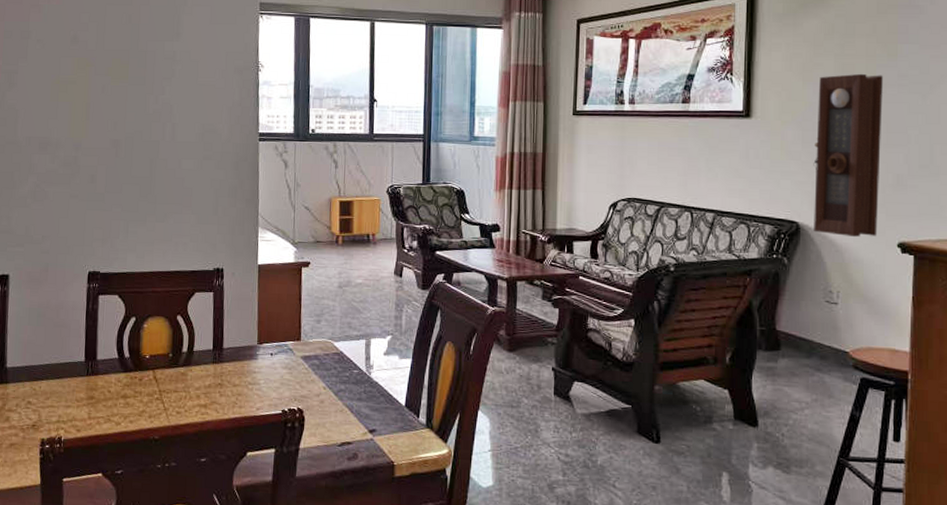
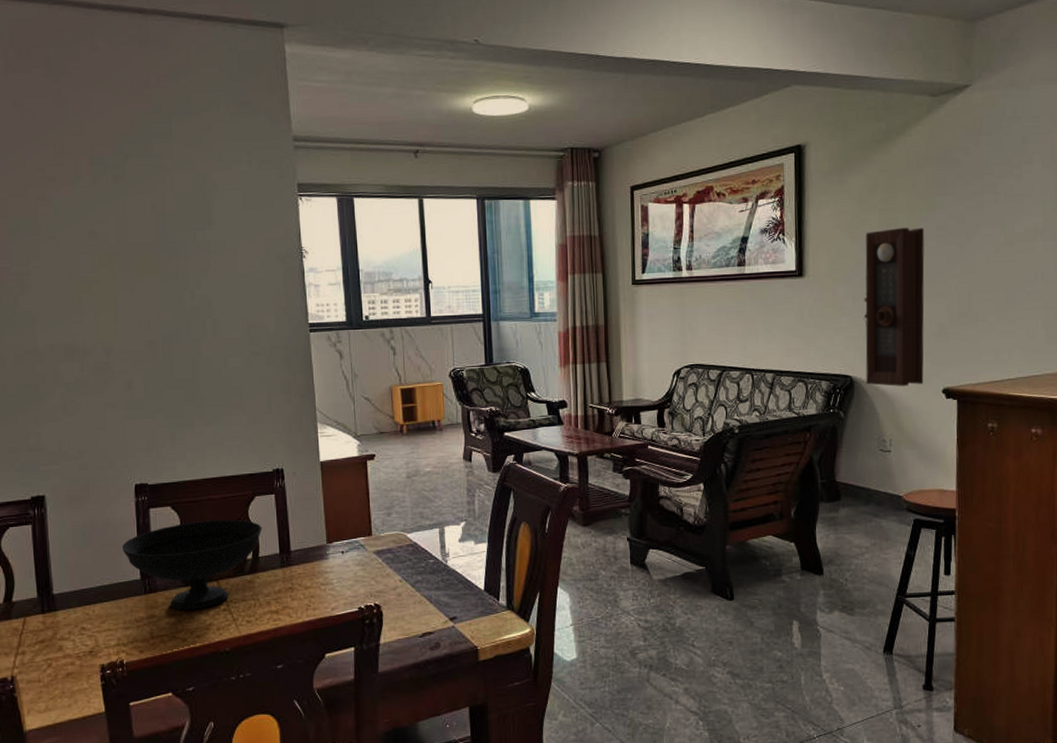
bowl: none [71,311,199,396] -> present [121,519,262,611]

